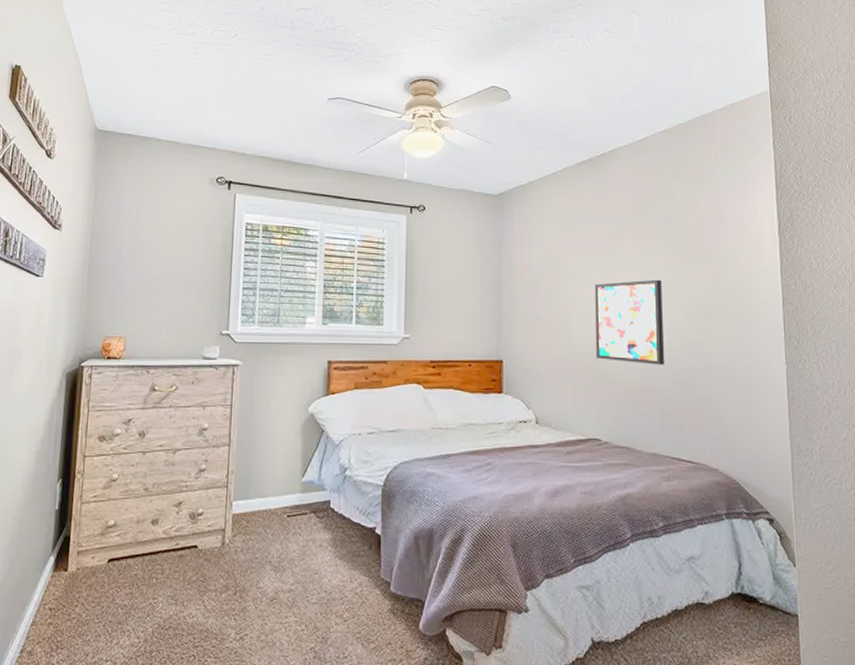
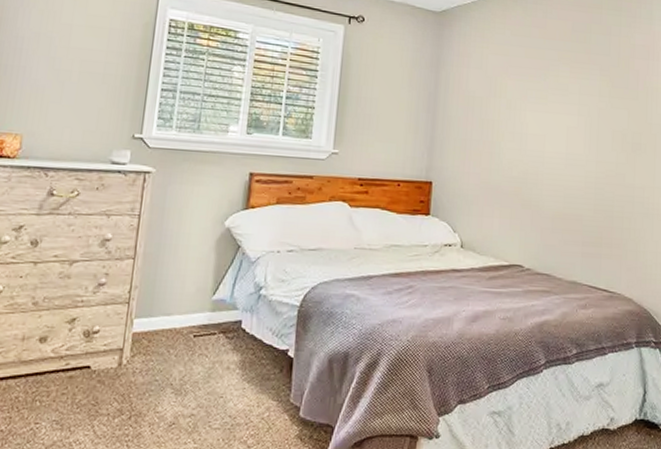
wall art: present [594,279,665,365] -> none [525,109,593,195]

